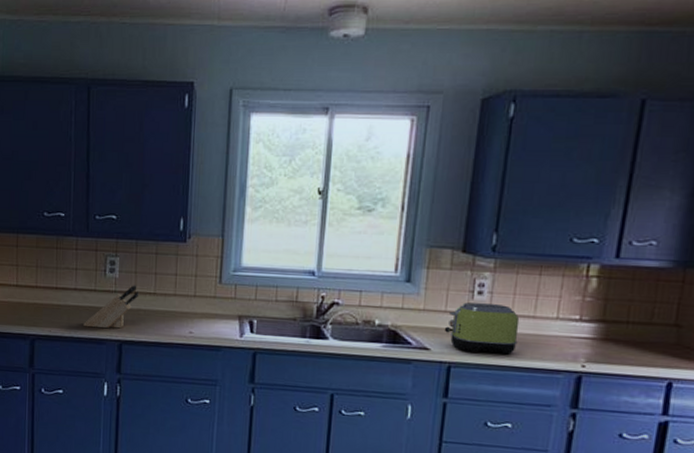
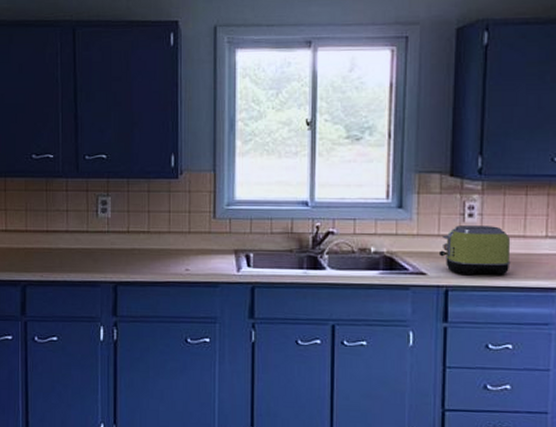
knife block: present [82,285,139,329] -> none [75,224,133,270]

